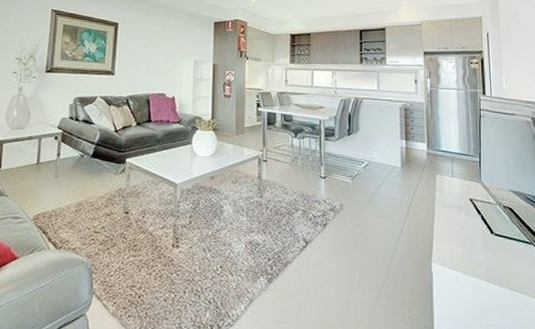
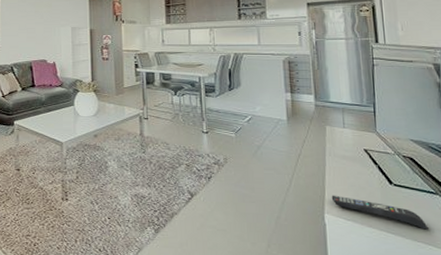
remote control: none [438,244,524,279] -> present [331,195,429,230]

